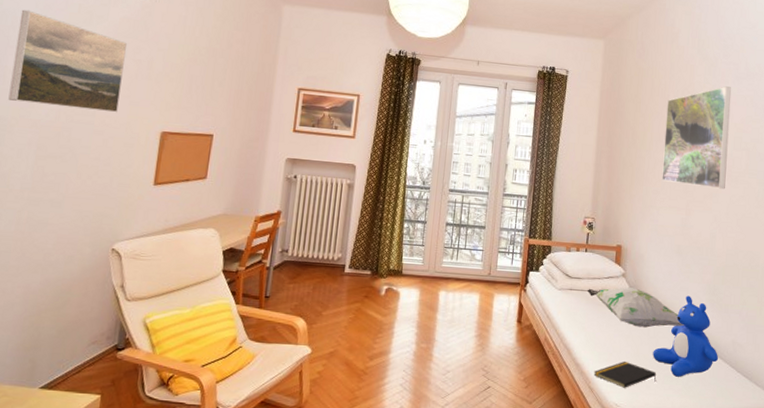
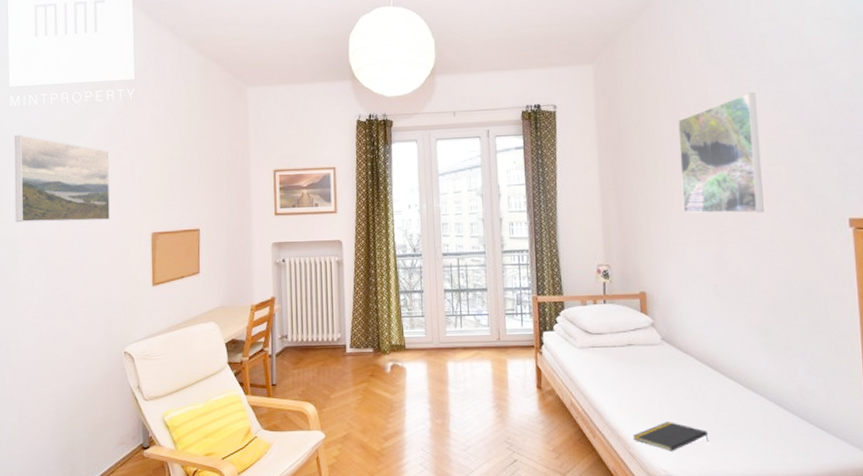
decorative pillow: present [587,287,685,328] -> none [611,338,735,382]
teddy bear: present [653,295,719,377] -> none [700,340,784,434]

